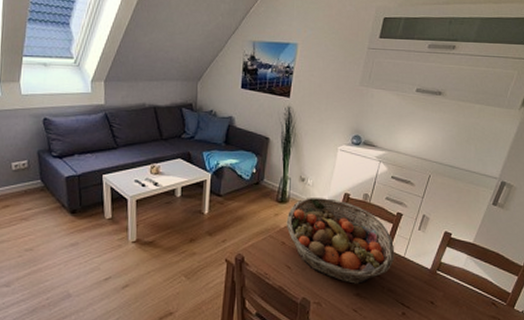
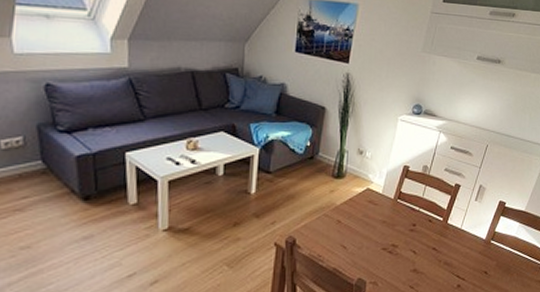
fruit basket: present [286,198,395,284] -> none [342,171,452,260]

